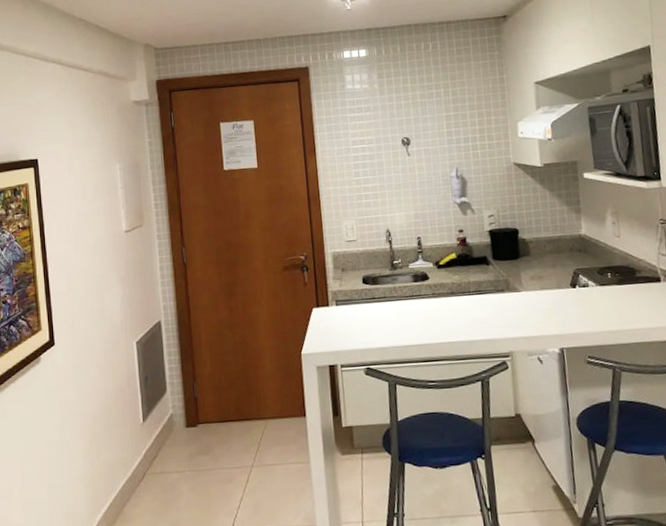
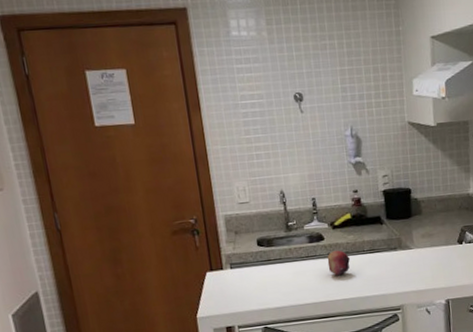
fruit: none [431,290,455,317] -> present [327,250,350,276]

